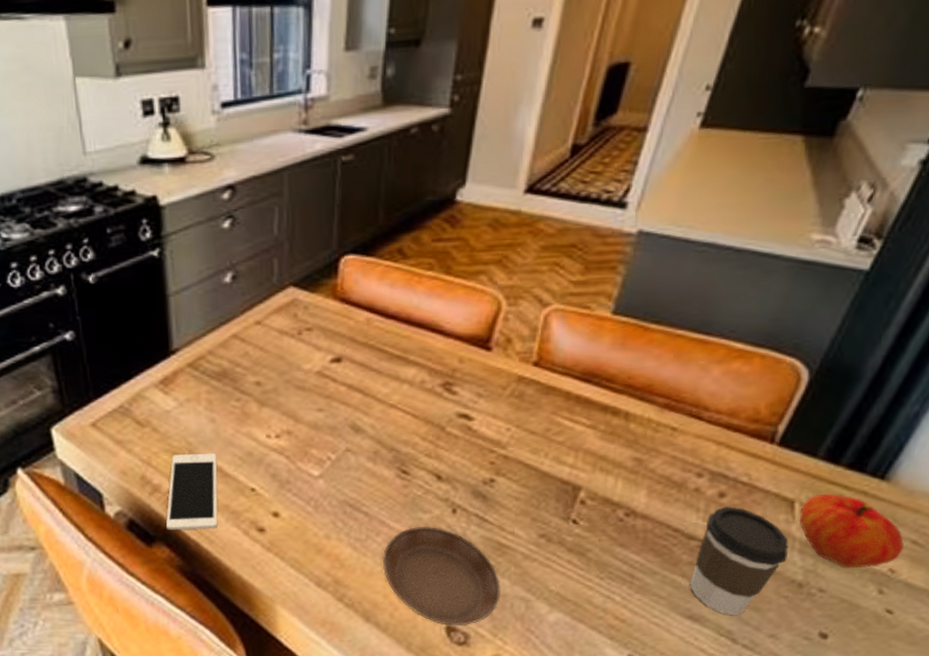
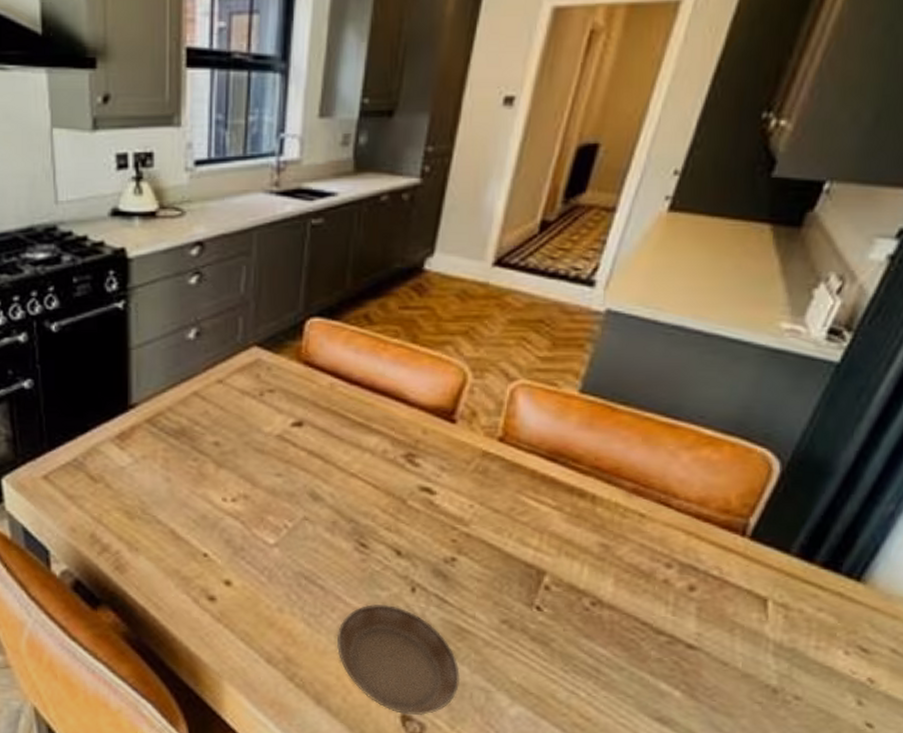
cell phone: present [166,454,218,530] -> none [114,513,170,595]
coffee cup: present [689,506,789,616] -> none [658,600,762,721]
fruit: present [799,493,904,569] -> none [772,593,883,676]

